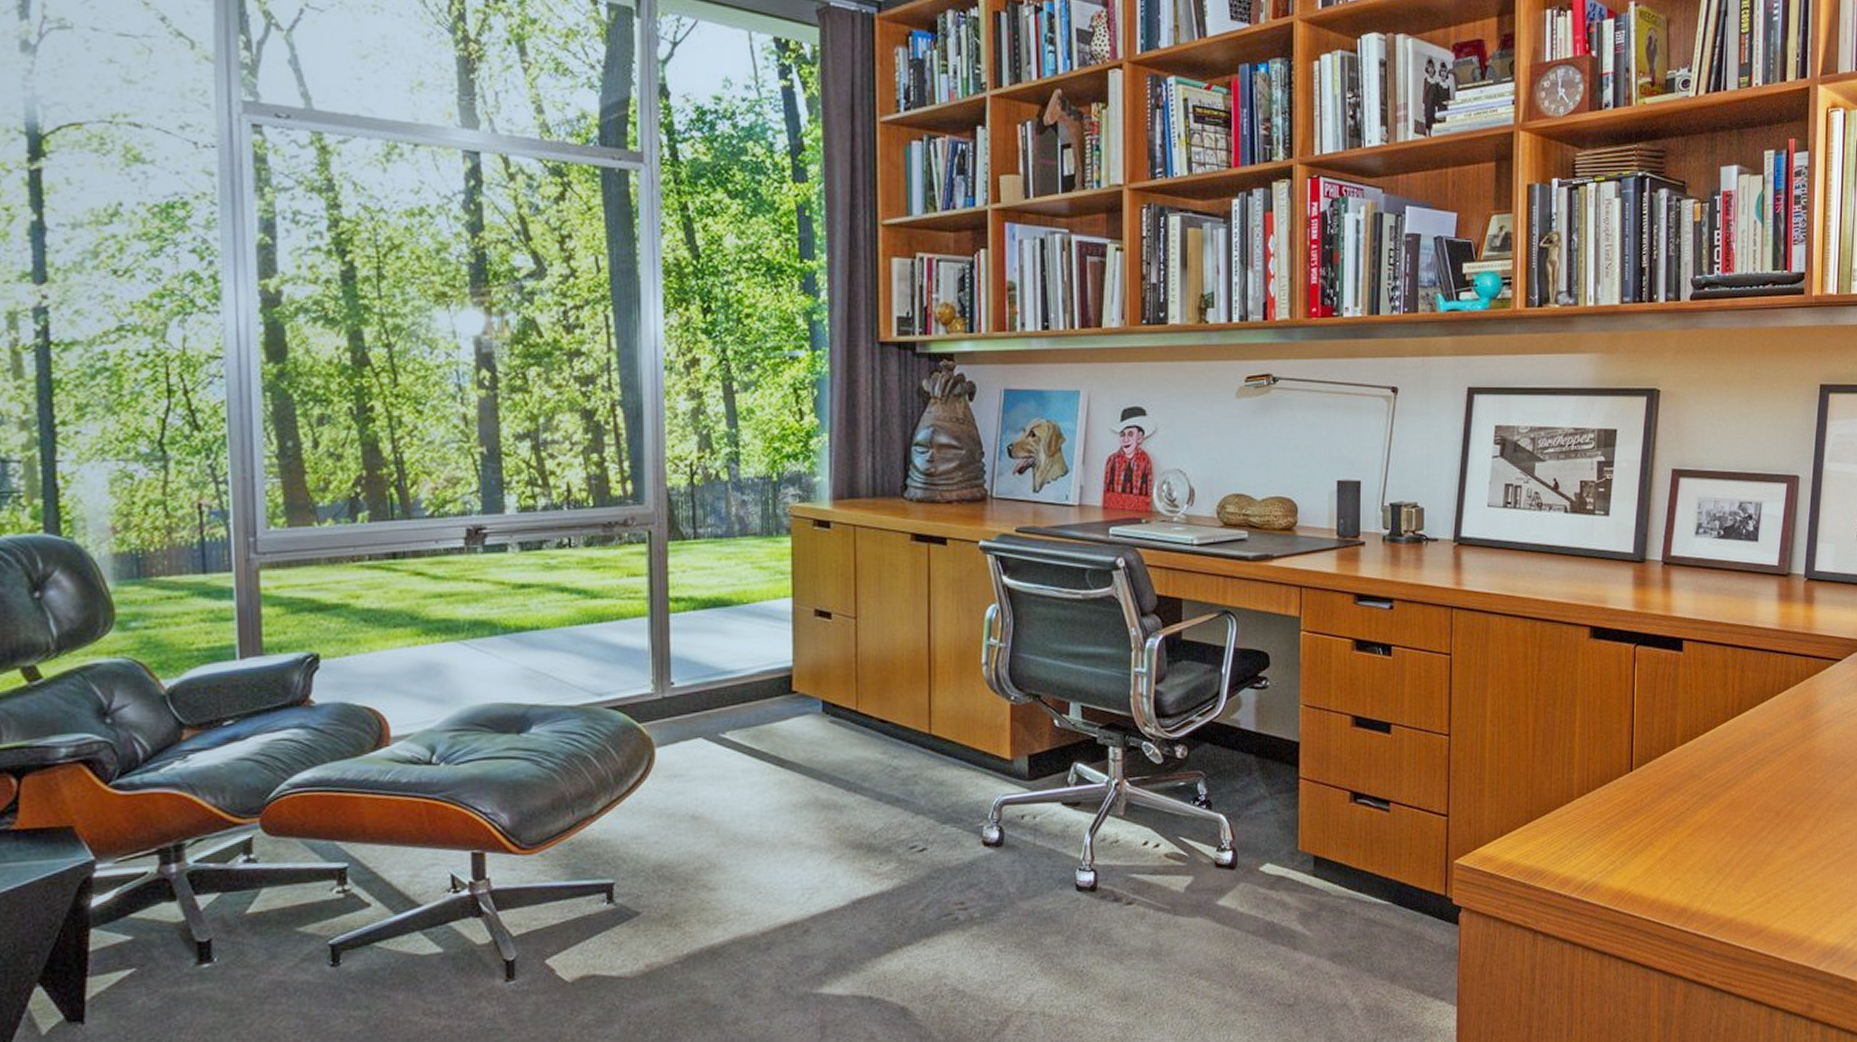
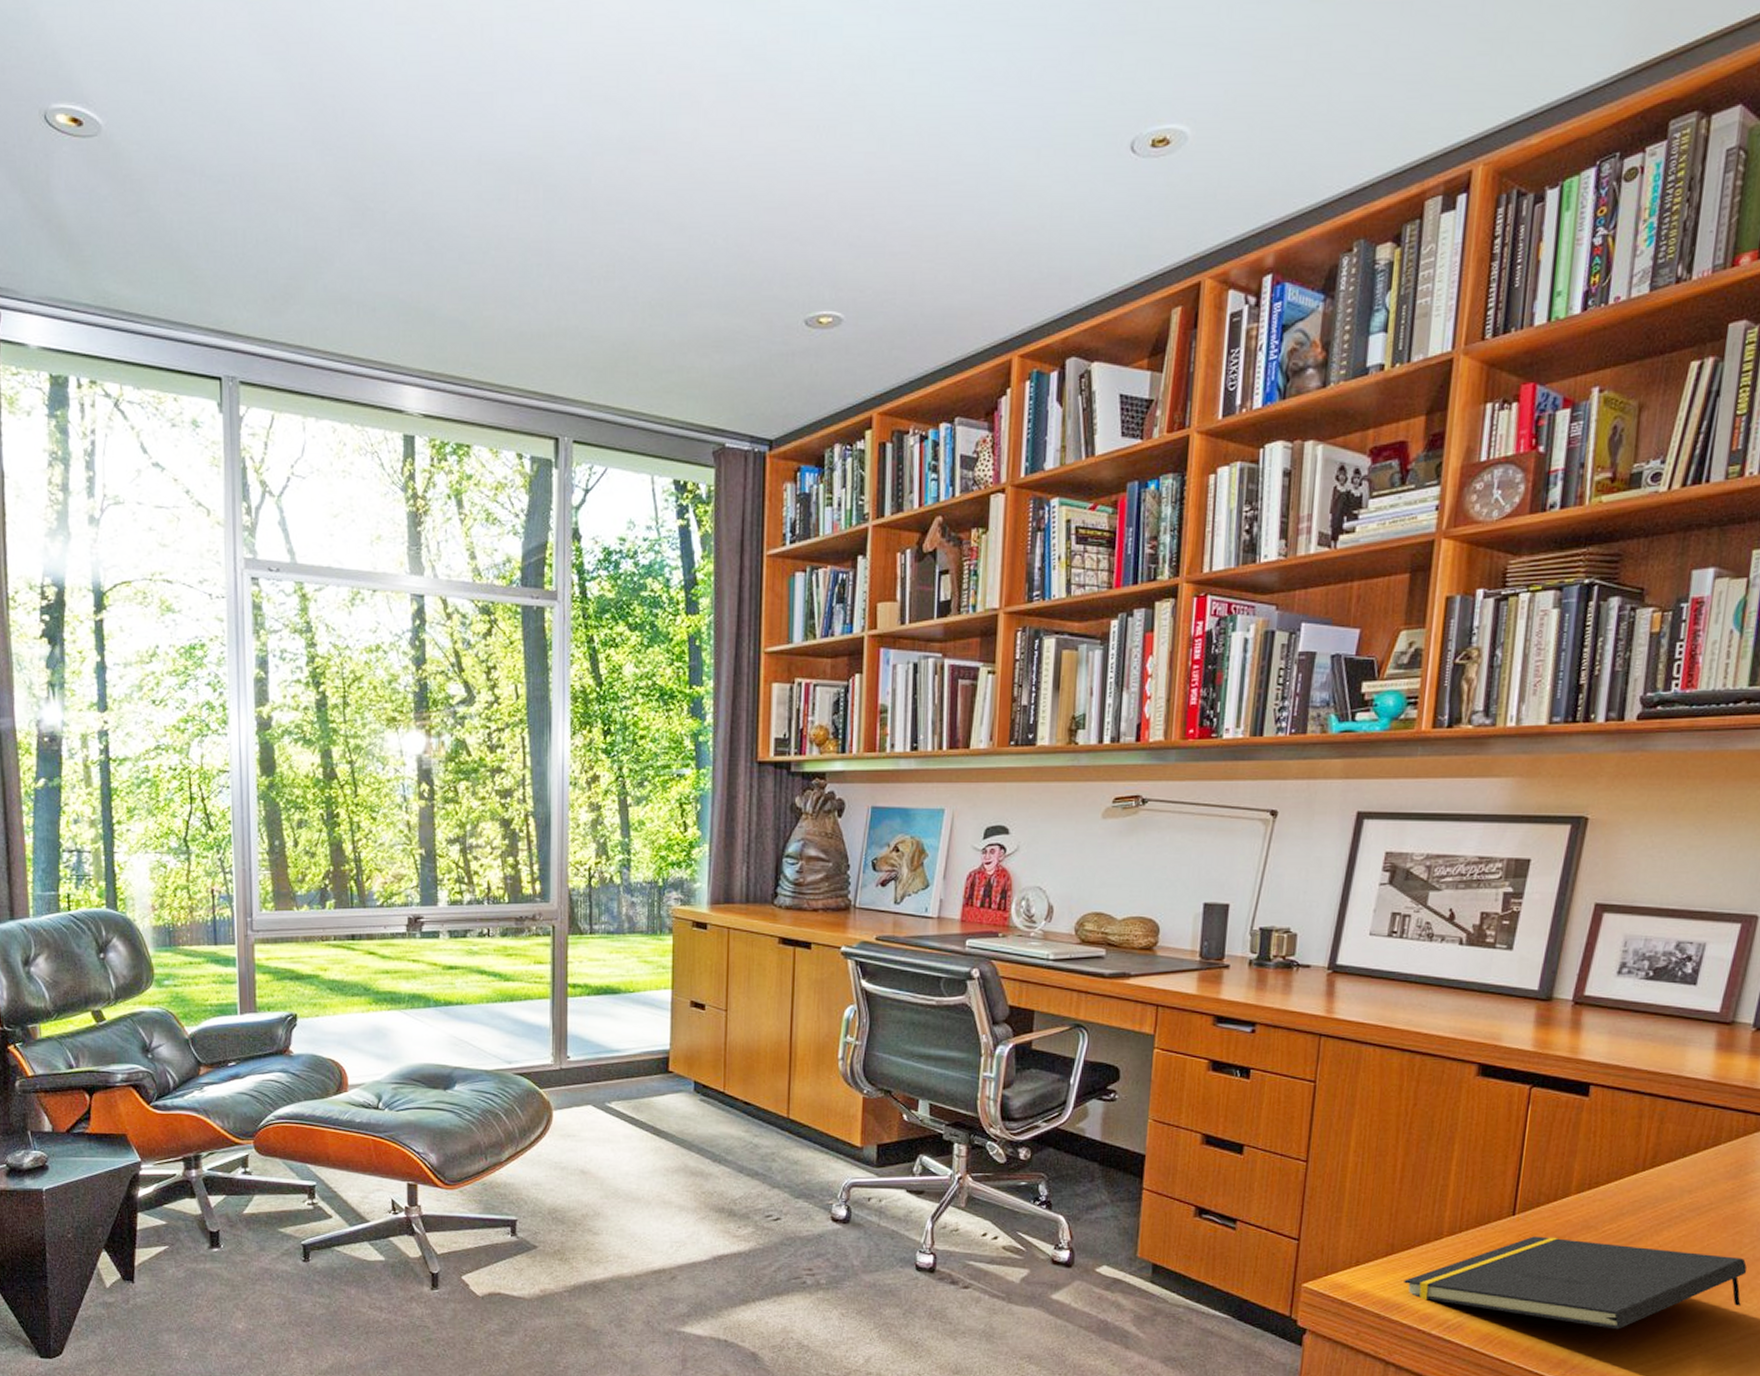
notepad: none [1544,789,1821,873] -> present [1404,1236,1747,1330]

